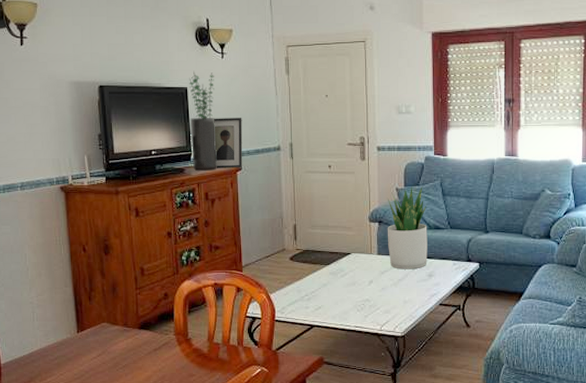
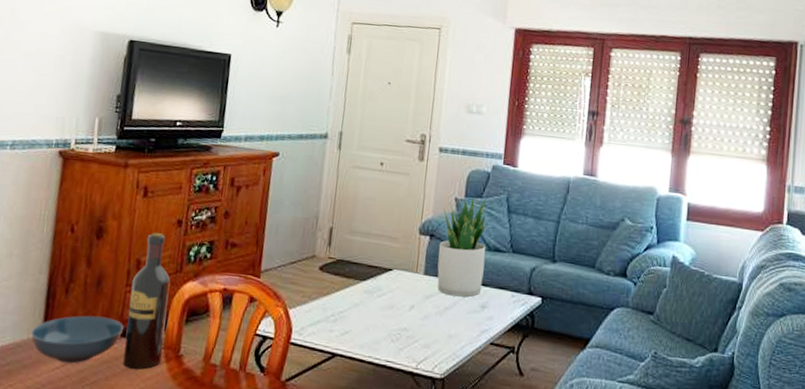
bowl: none [69,315,141,353] -> present [31,315,124,364]
wine bottle: none [140,245,174,353] -> present [122,232,171,370]
vase: present [189,70,218,172] -> none [222,36,265,153]
picture frame: present [214,118,243,168] -> none [250,92,289,154]

